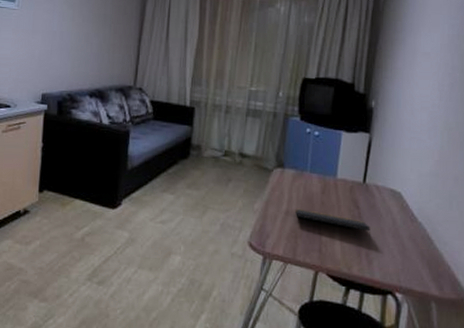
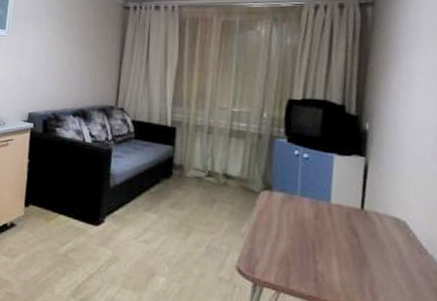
notepad: present [296,208,370,239] -> none [287,233,373,271]

